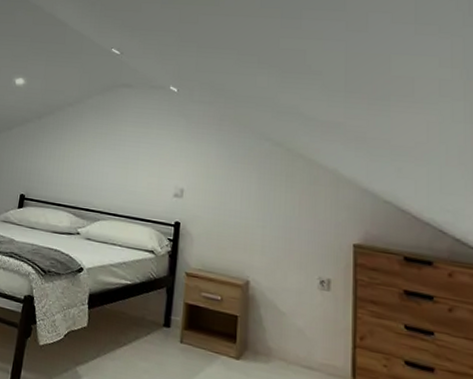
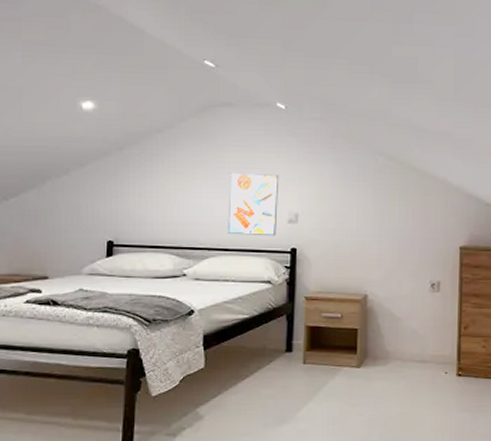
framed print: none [119,144,168,208] -> present [228,172,279,236]

